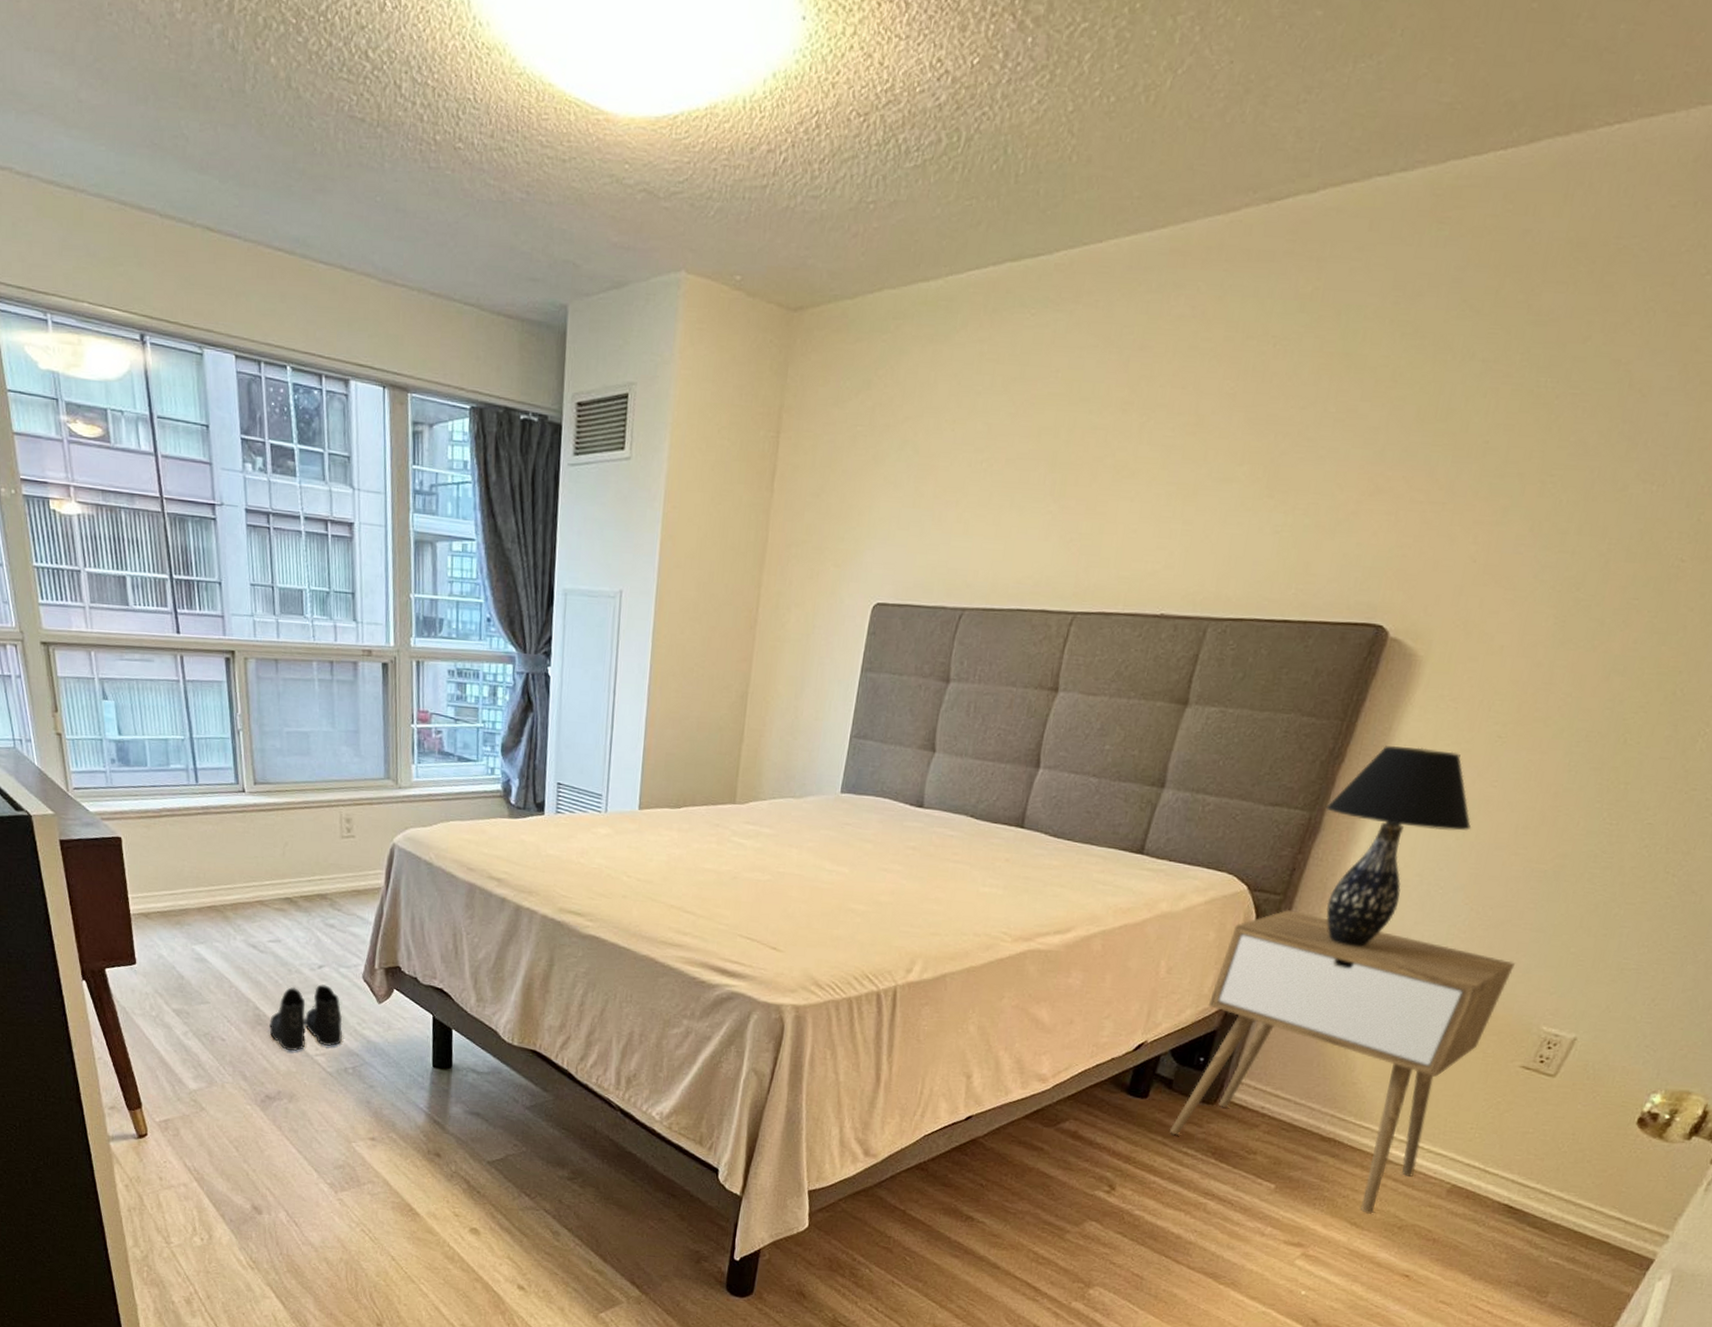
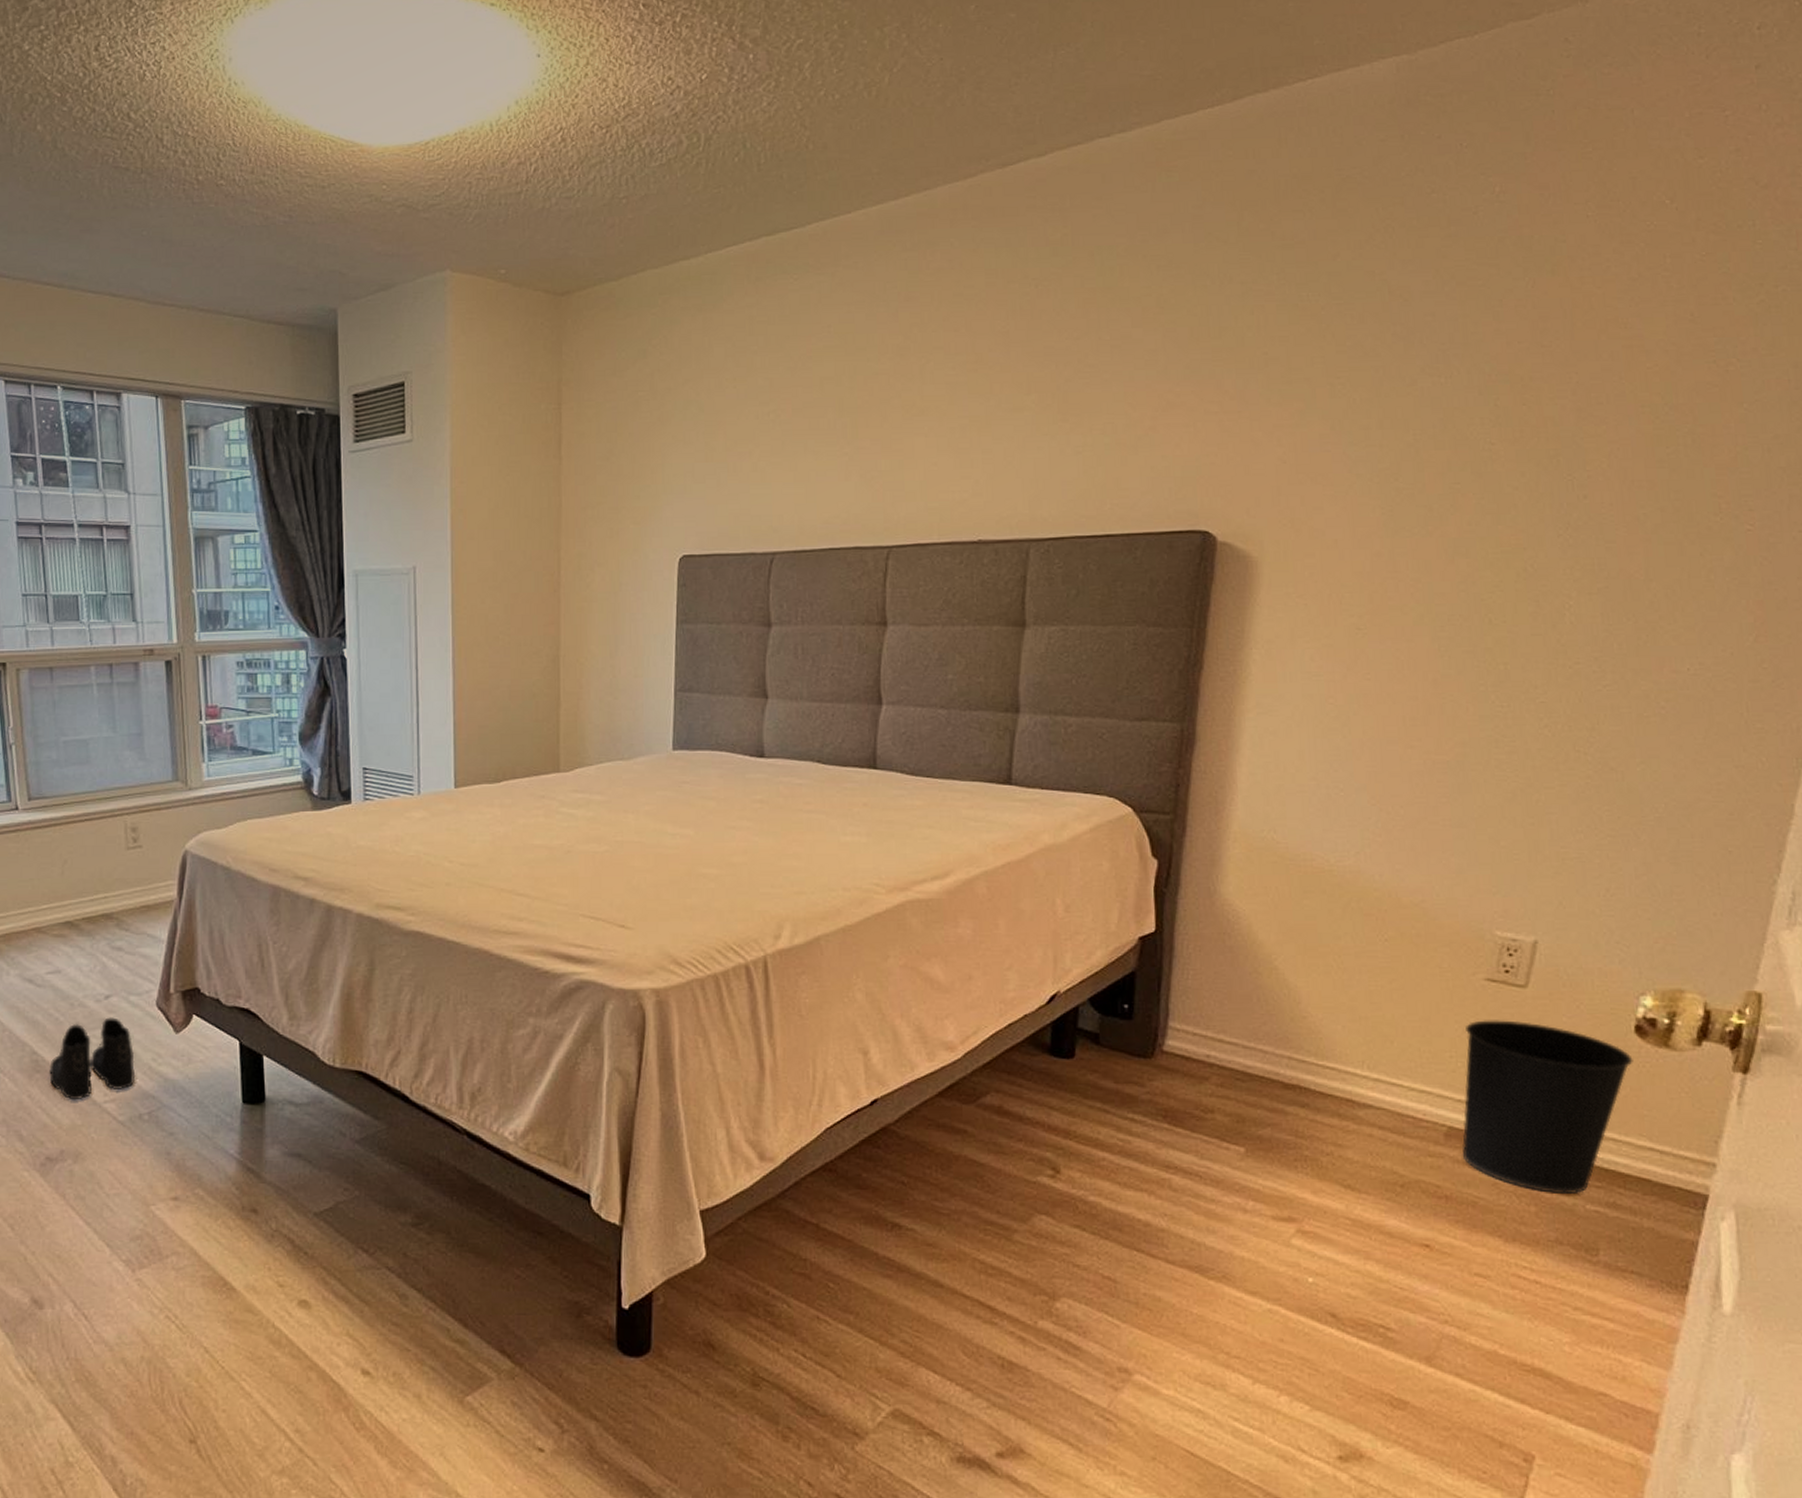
nightstand: present [1170,909,1515,1215] -> none [1108,828,1445,1174]
table lamp: present [1325,746,1472,947] -> none [1196,647,1356,862]
wastebasket: none [1457,1100,1628,1248] -> present [1462,1020,1633,1193]

